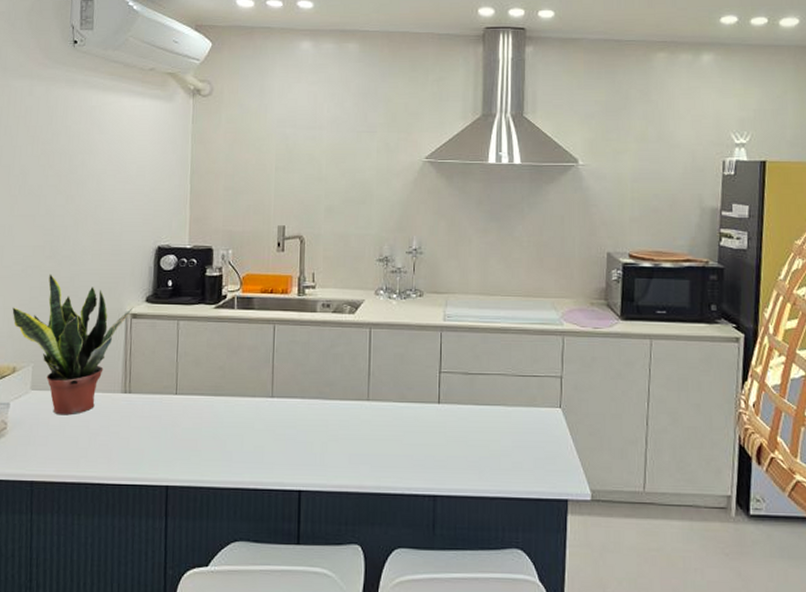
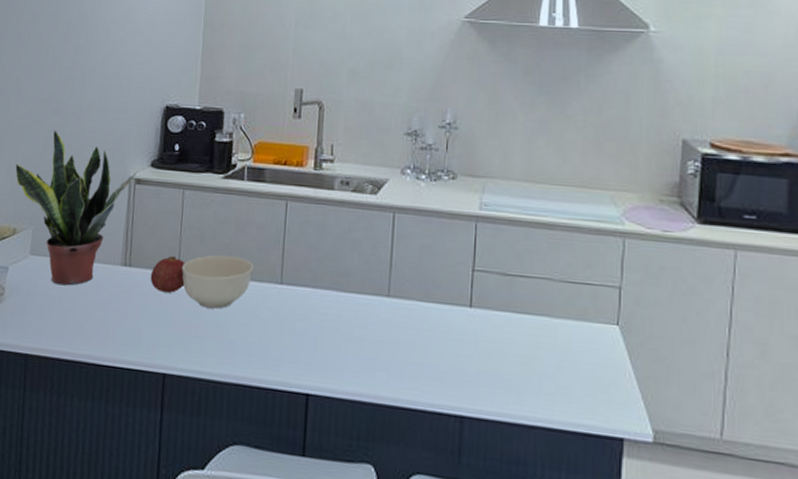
fruit: none [150,381,183,413] -> present [150,256,185,293]
bowl: none [179,376,246,424] -> present [182,254,253,309]

